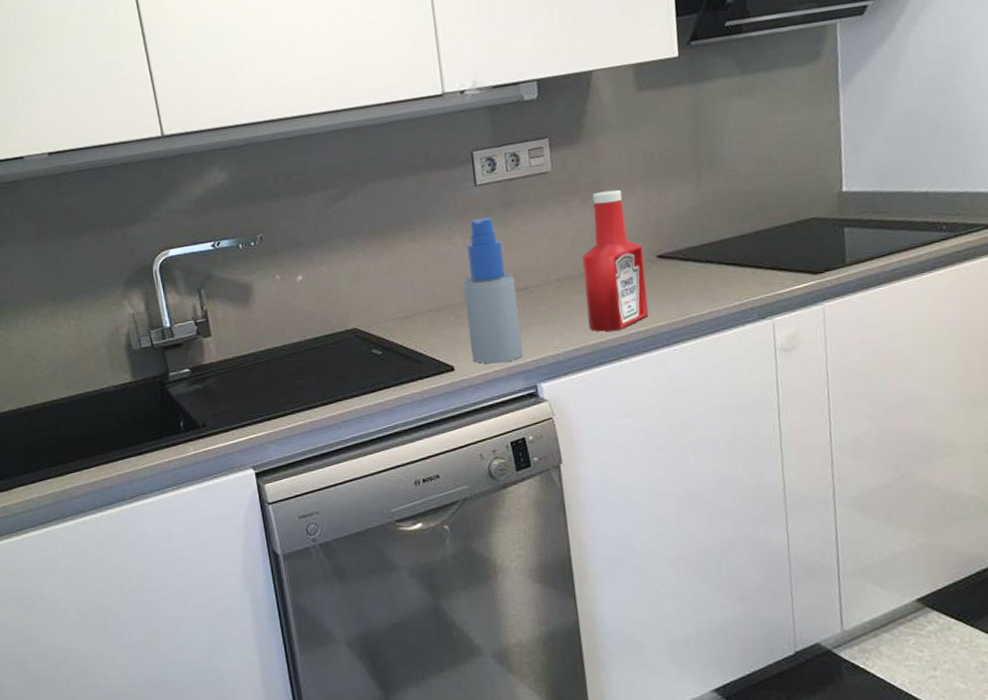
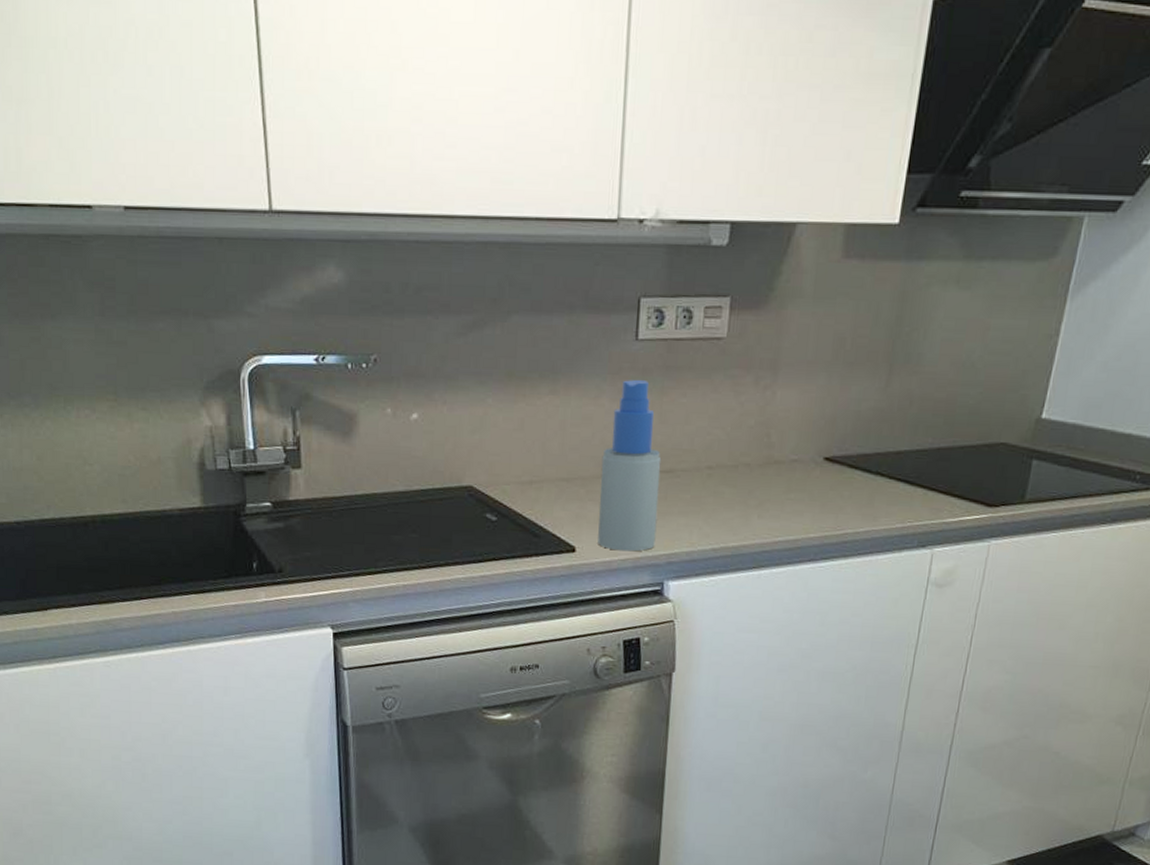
ketchup bottle: present [581,189,649,332] -> none [733,372,811,535]

